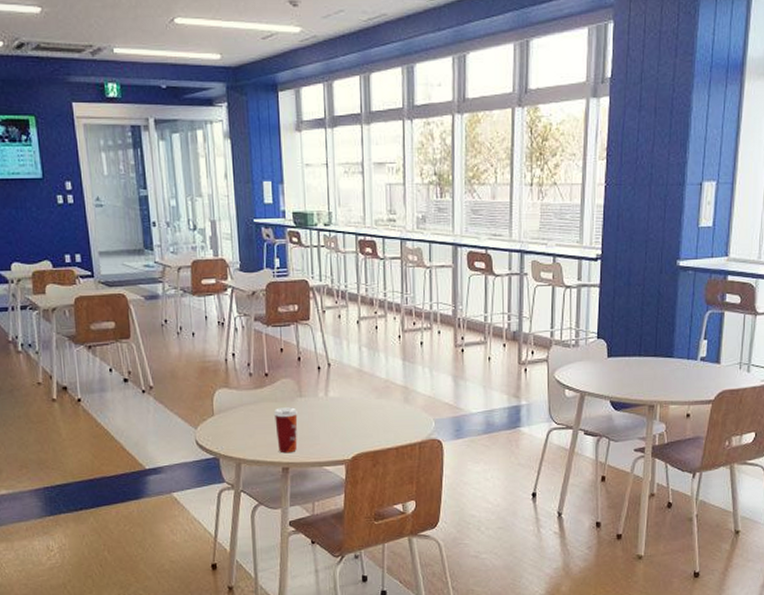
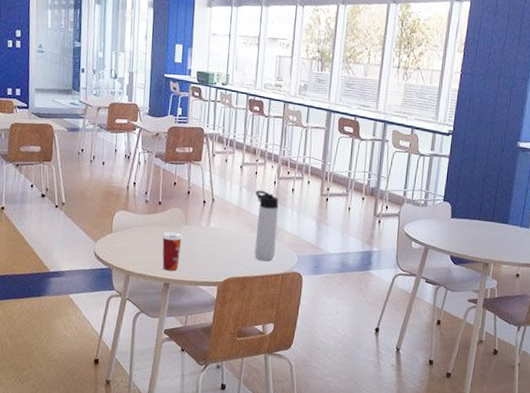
thermos bottle: none [378,347,408,430] -> present [254,190,279,261]

